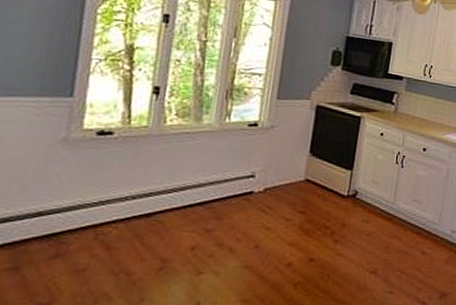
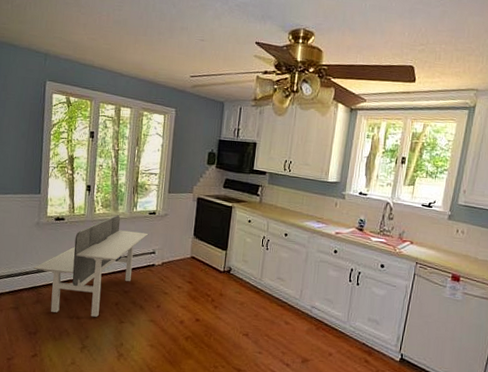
desk: none [53,127,247,271] -> present [34,215,149,318]

